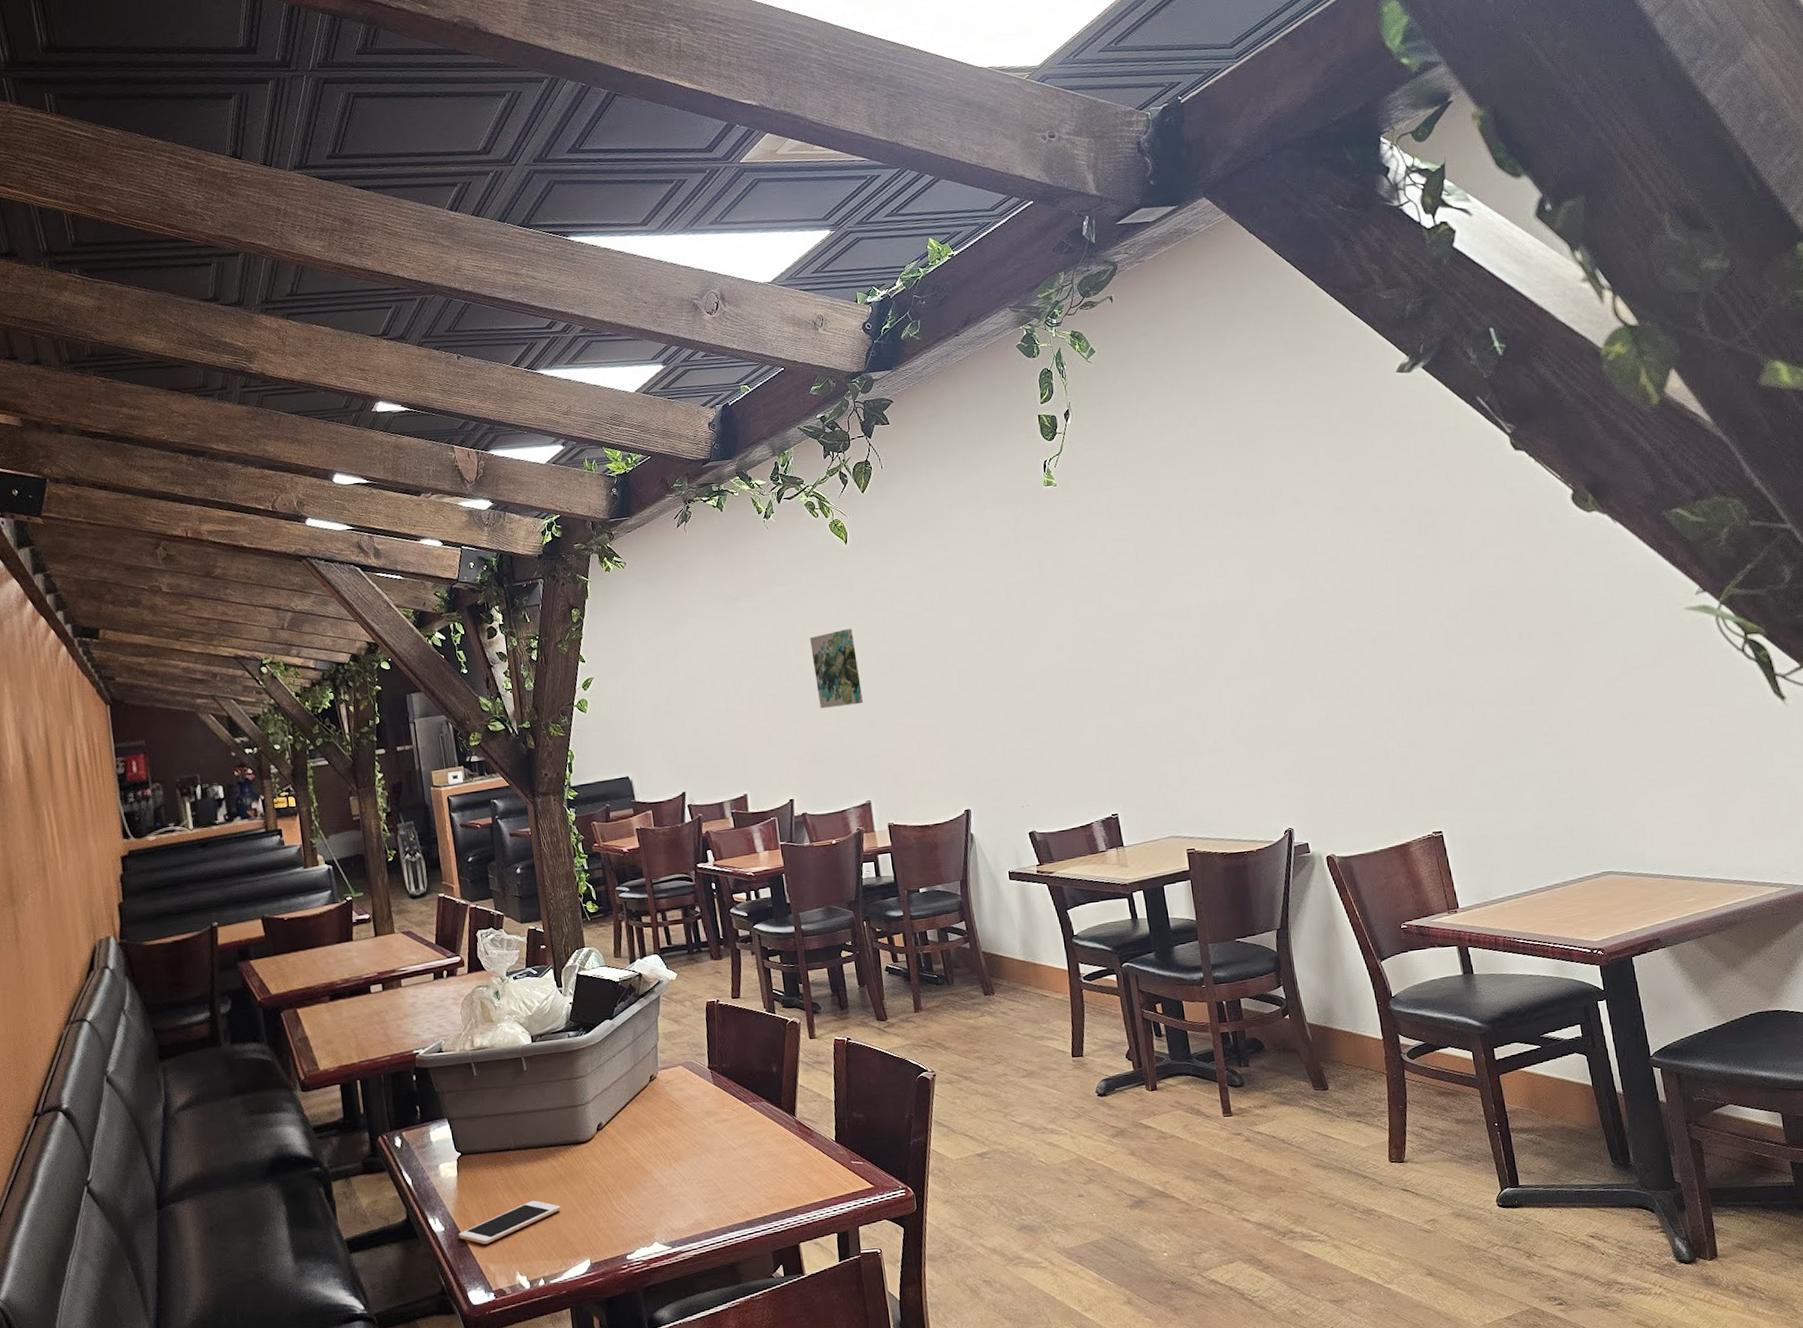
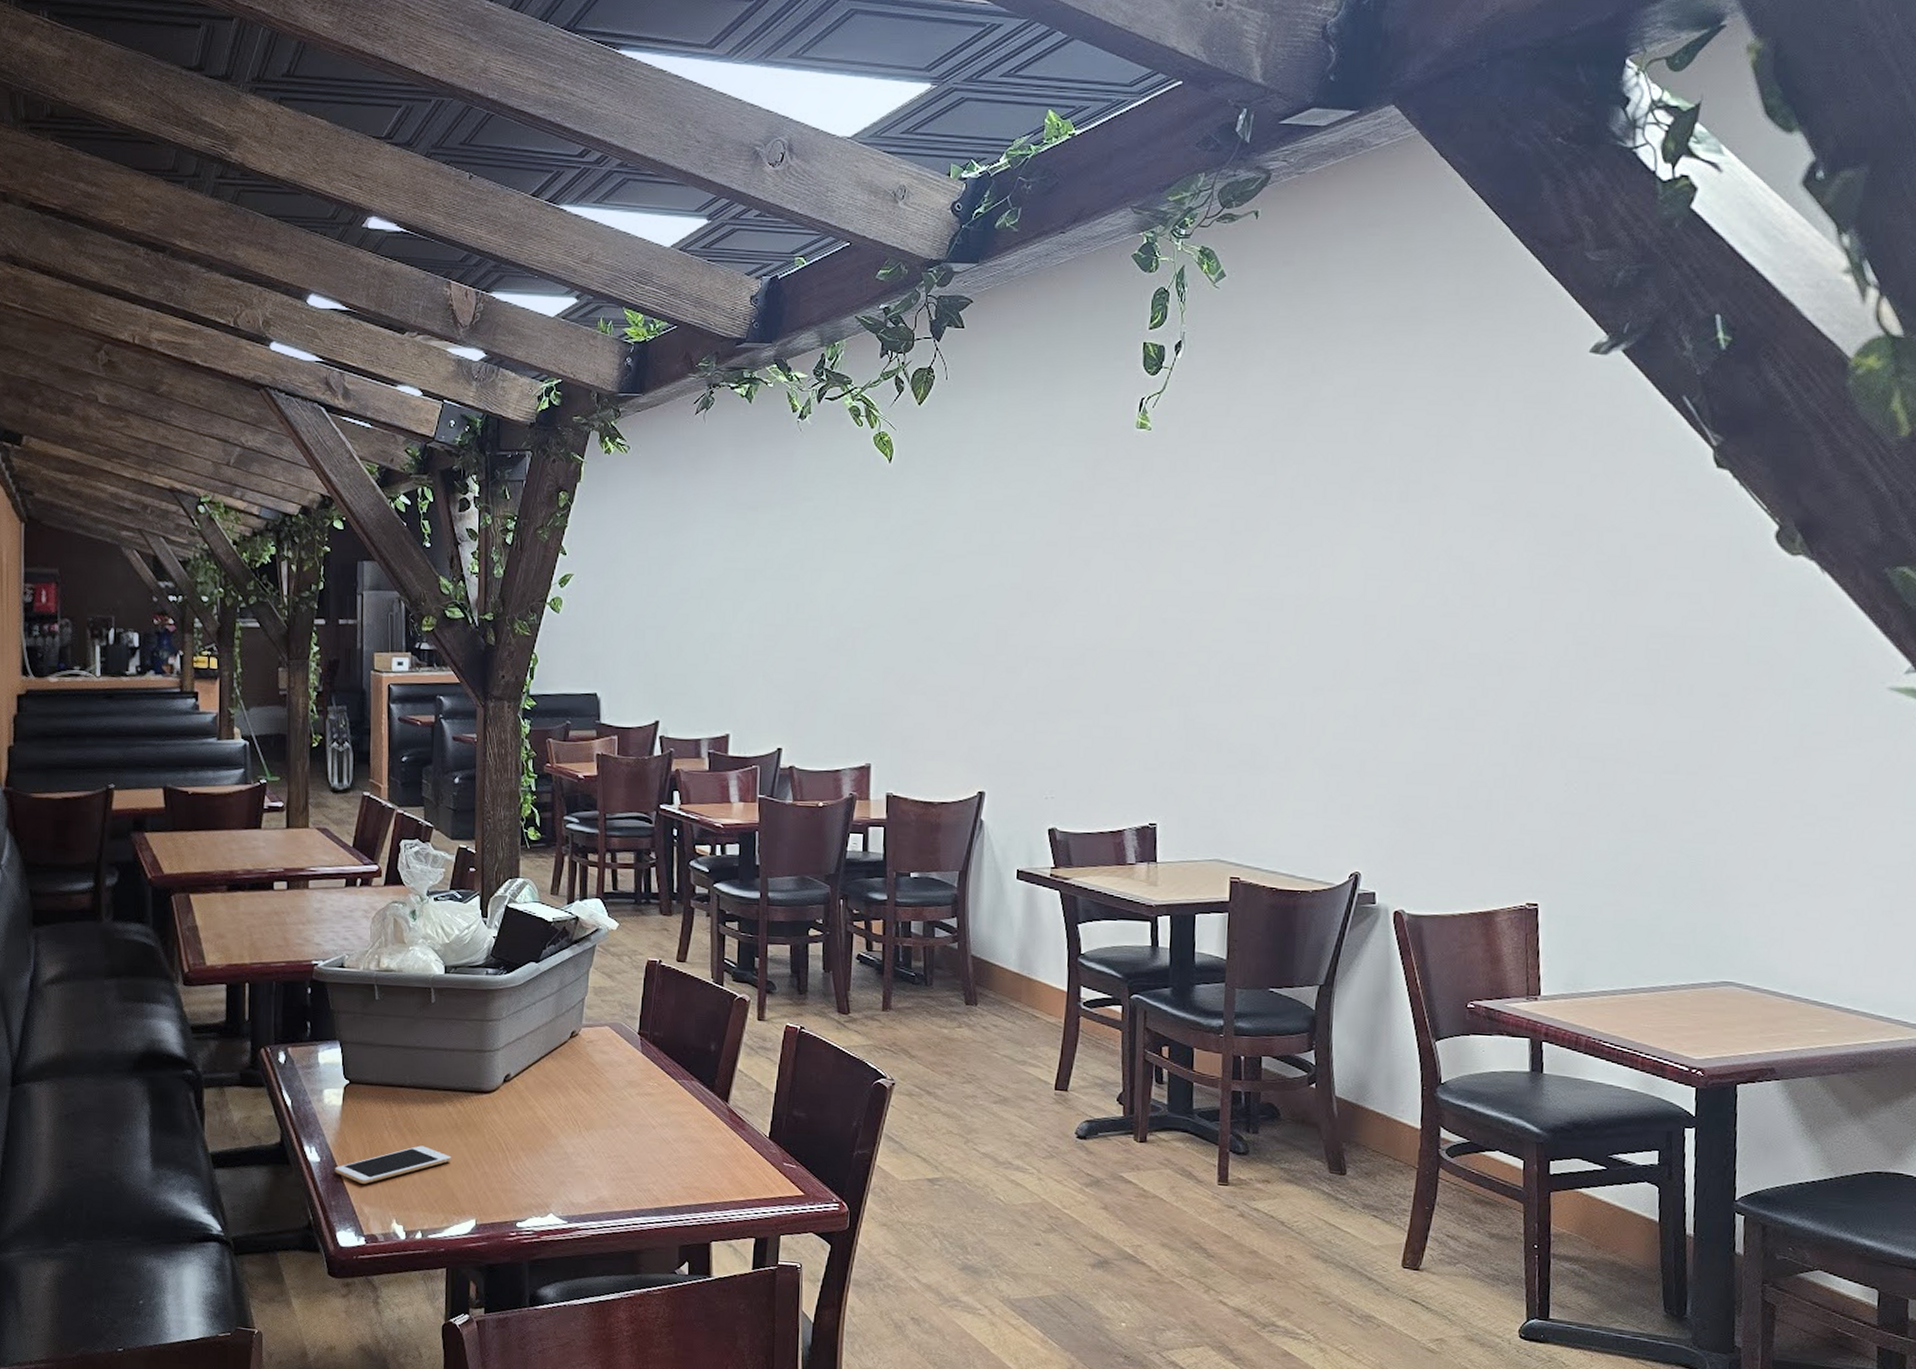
wall art: present [810,629,863,708] -> none [829,562,882,651]

